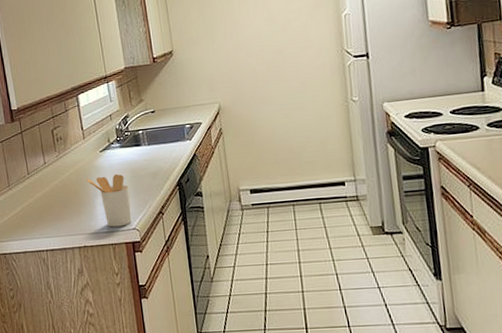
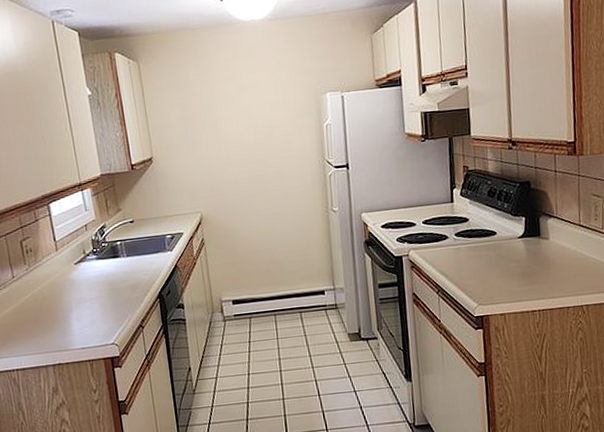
utensil holder: present [87,173,132,227] -> none [60,287,111,343]

